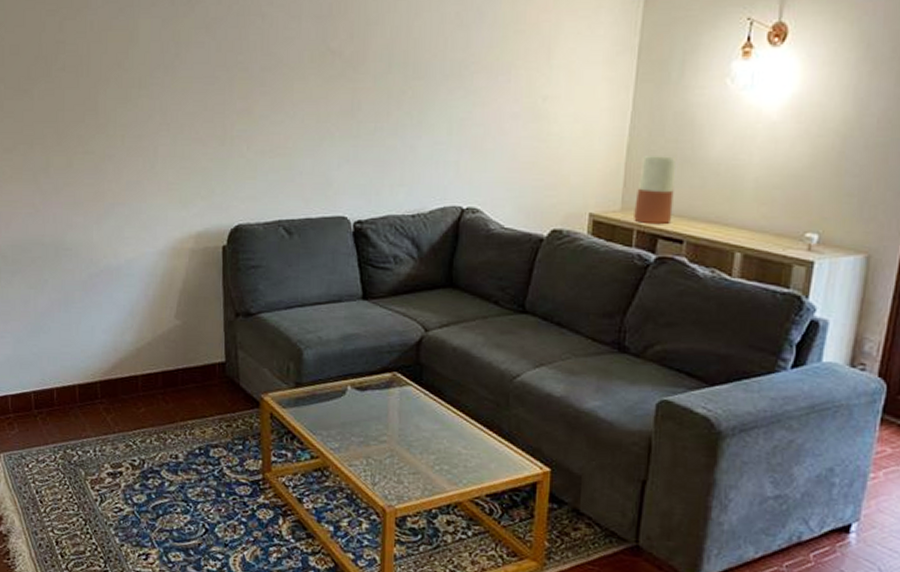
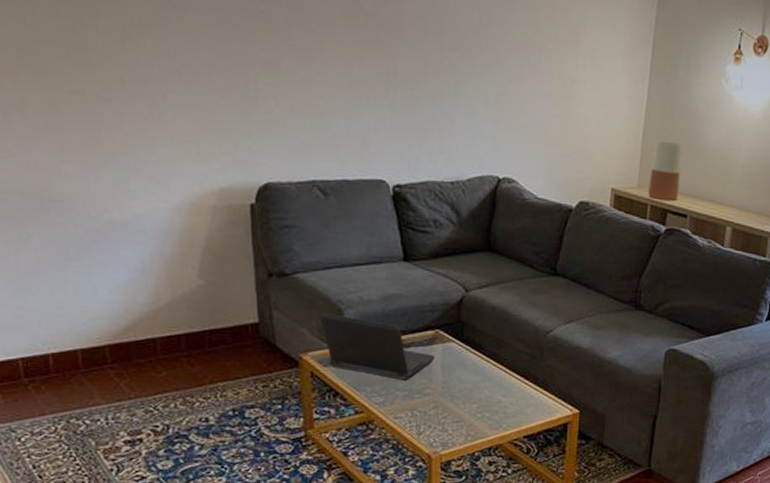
laptop computer: none [281,352,392,426] -> present [320,312,435,380]

